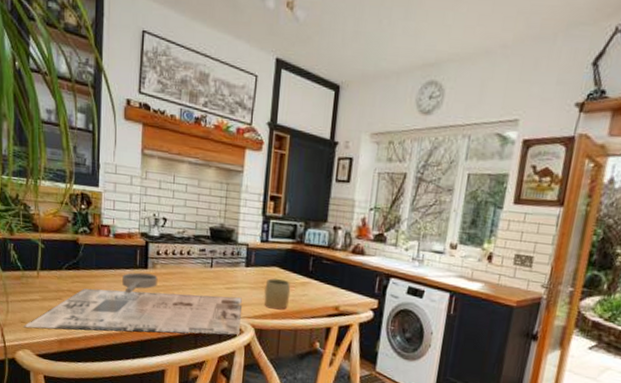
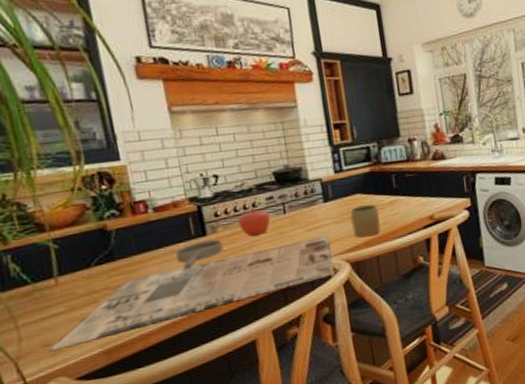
fruit: none [173,254,200,281] -> present [238,207,271,236]

